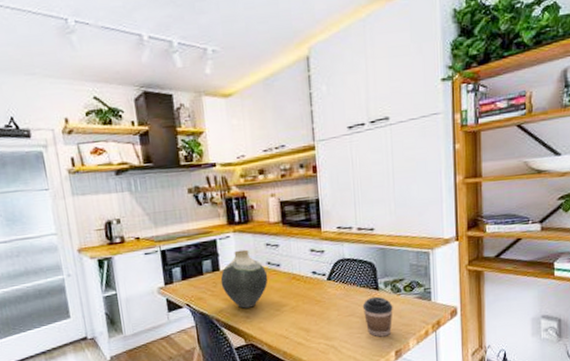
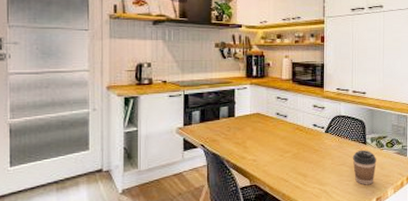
vase: present [220,249,268,309] -> none [234,100,276,152]

